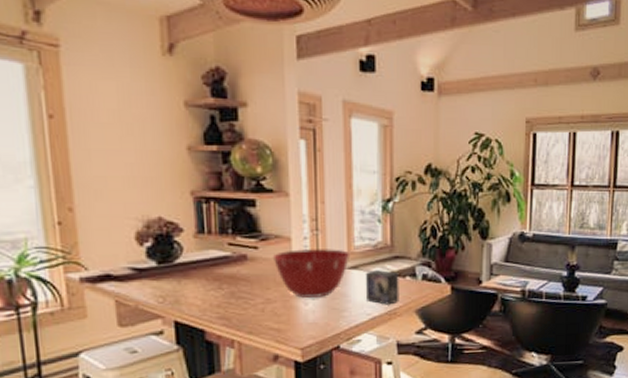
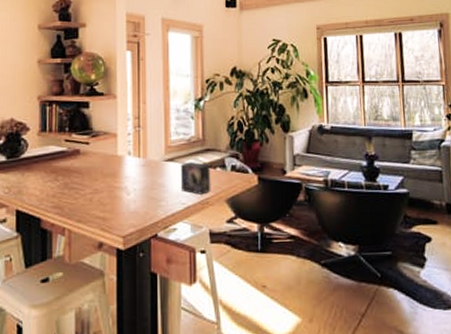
mixing bowl: present [272,248,351,298] -> none [101,142,168,188]

